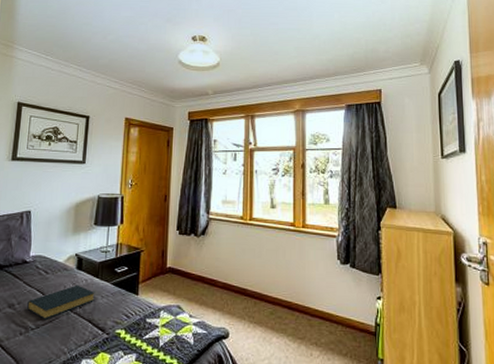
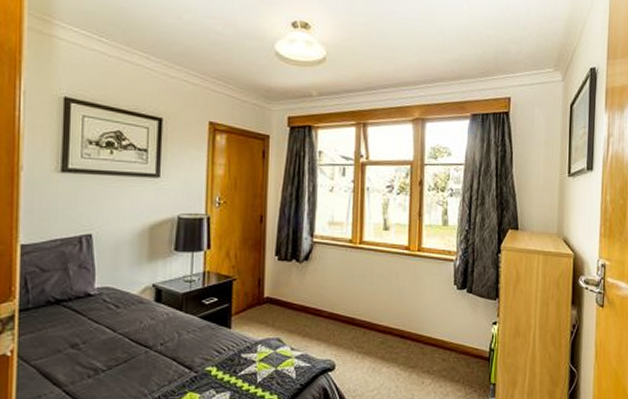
hardback book: present [27,284,95,319] -> none [95,319,179,359]

